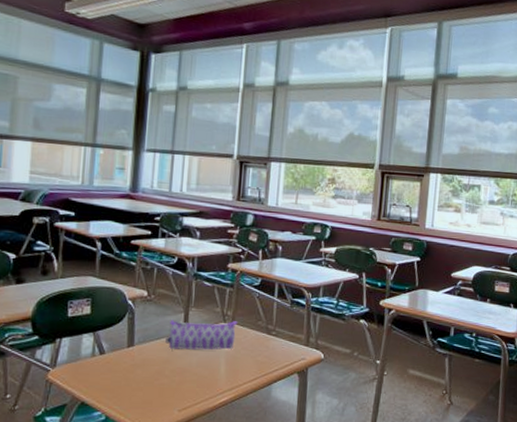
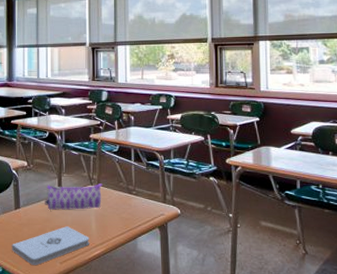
notepad: none [119,369,216,413] -> present [12,226,89,265]

